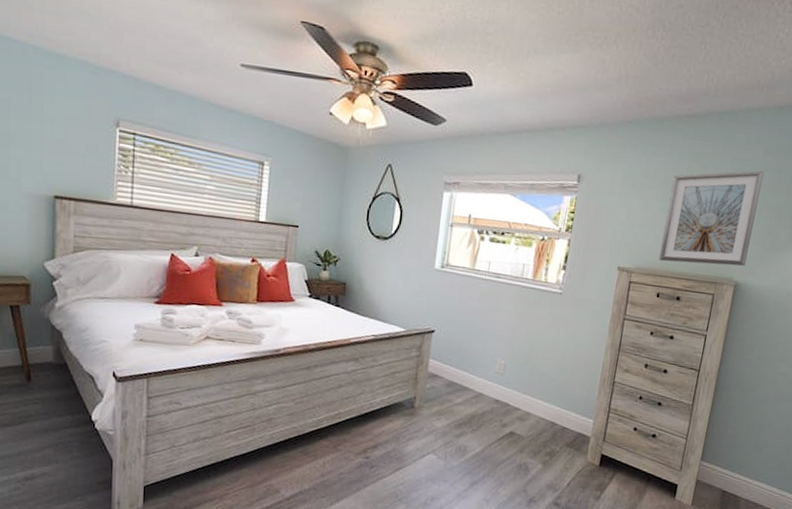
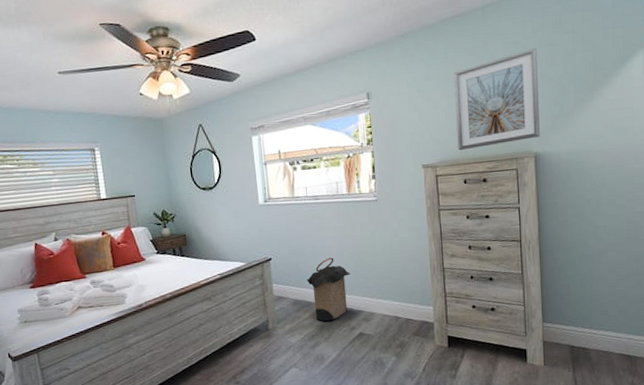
laundry hamper: none [467,343,516,413] -> present [306,257,350,322]

